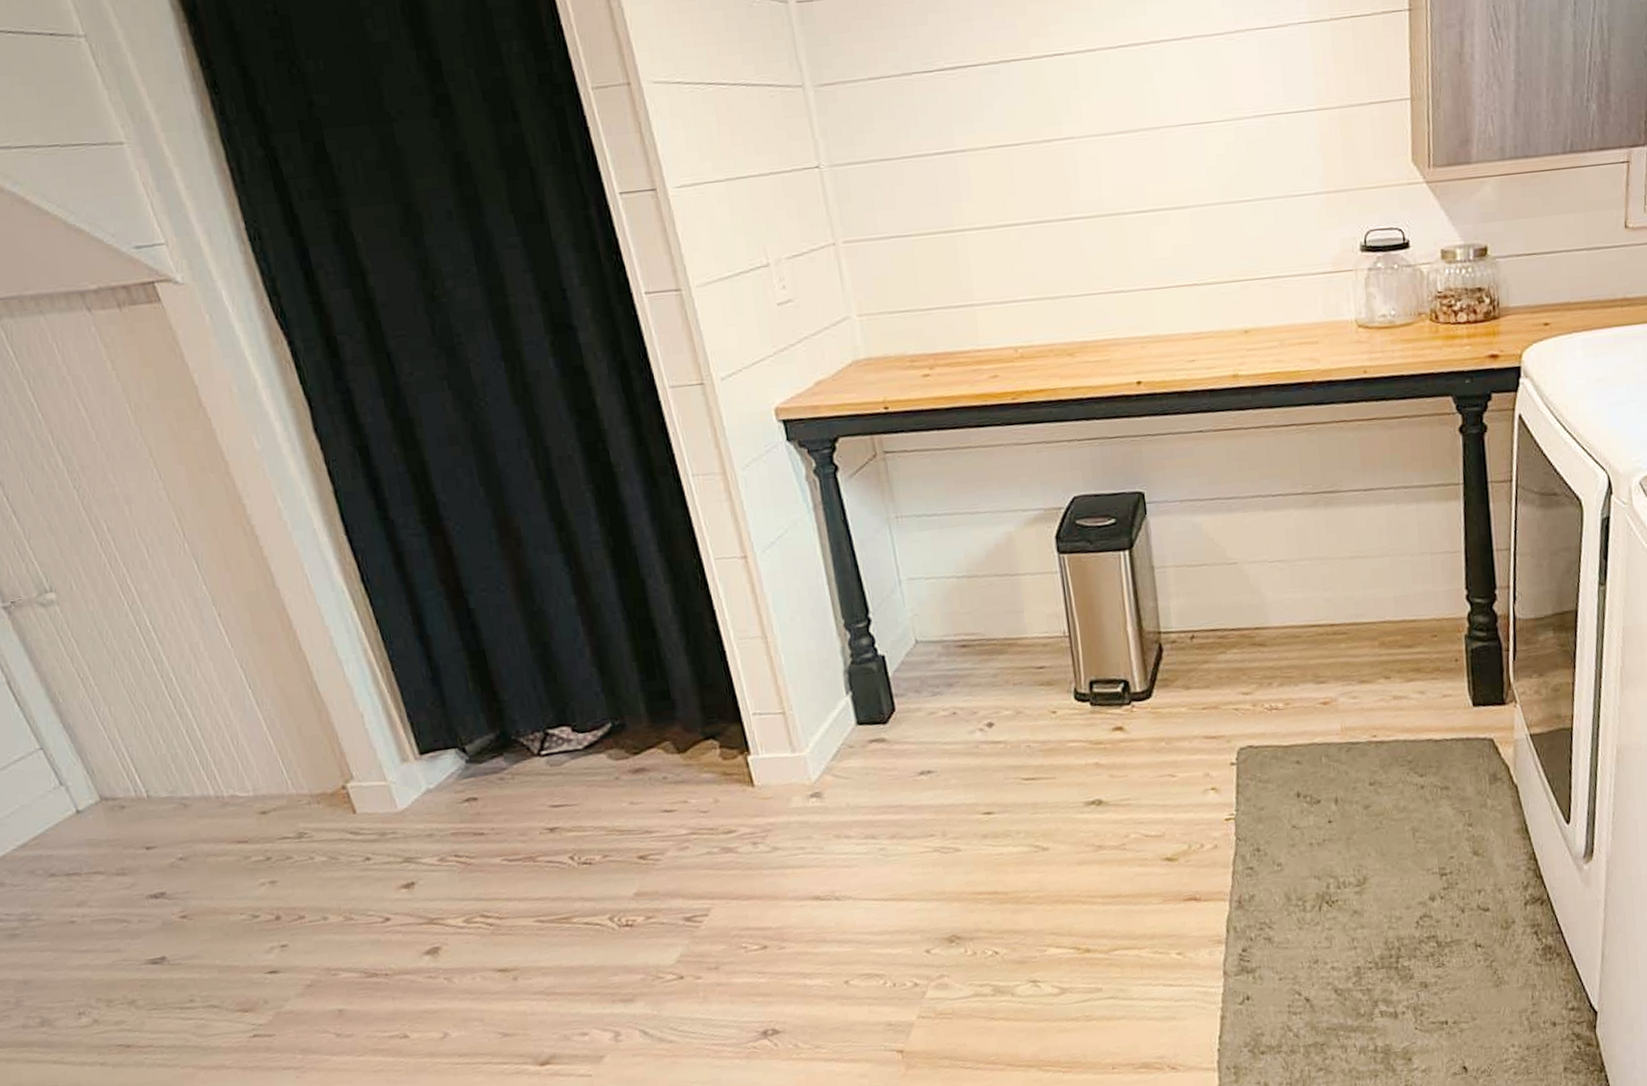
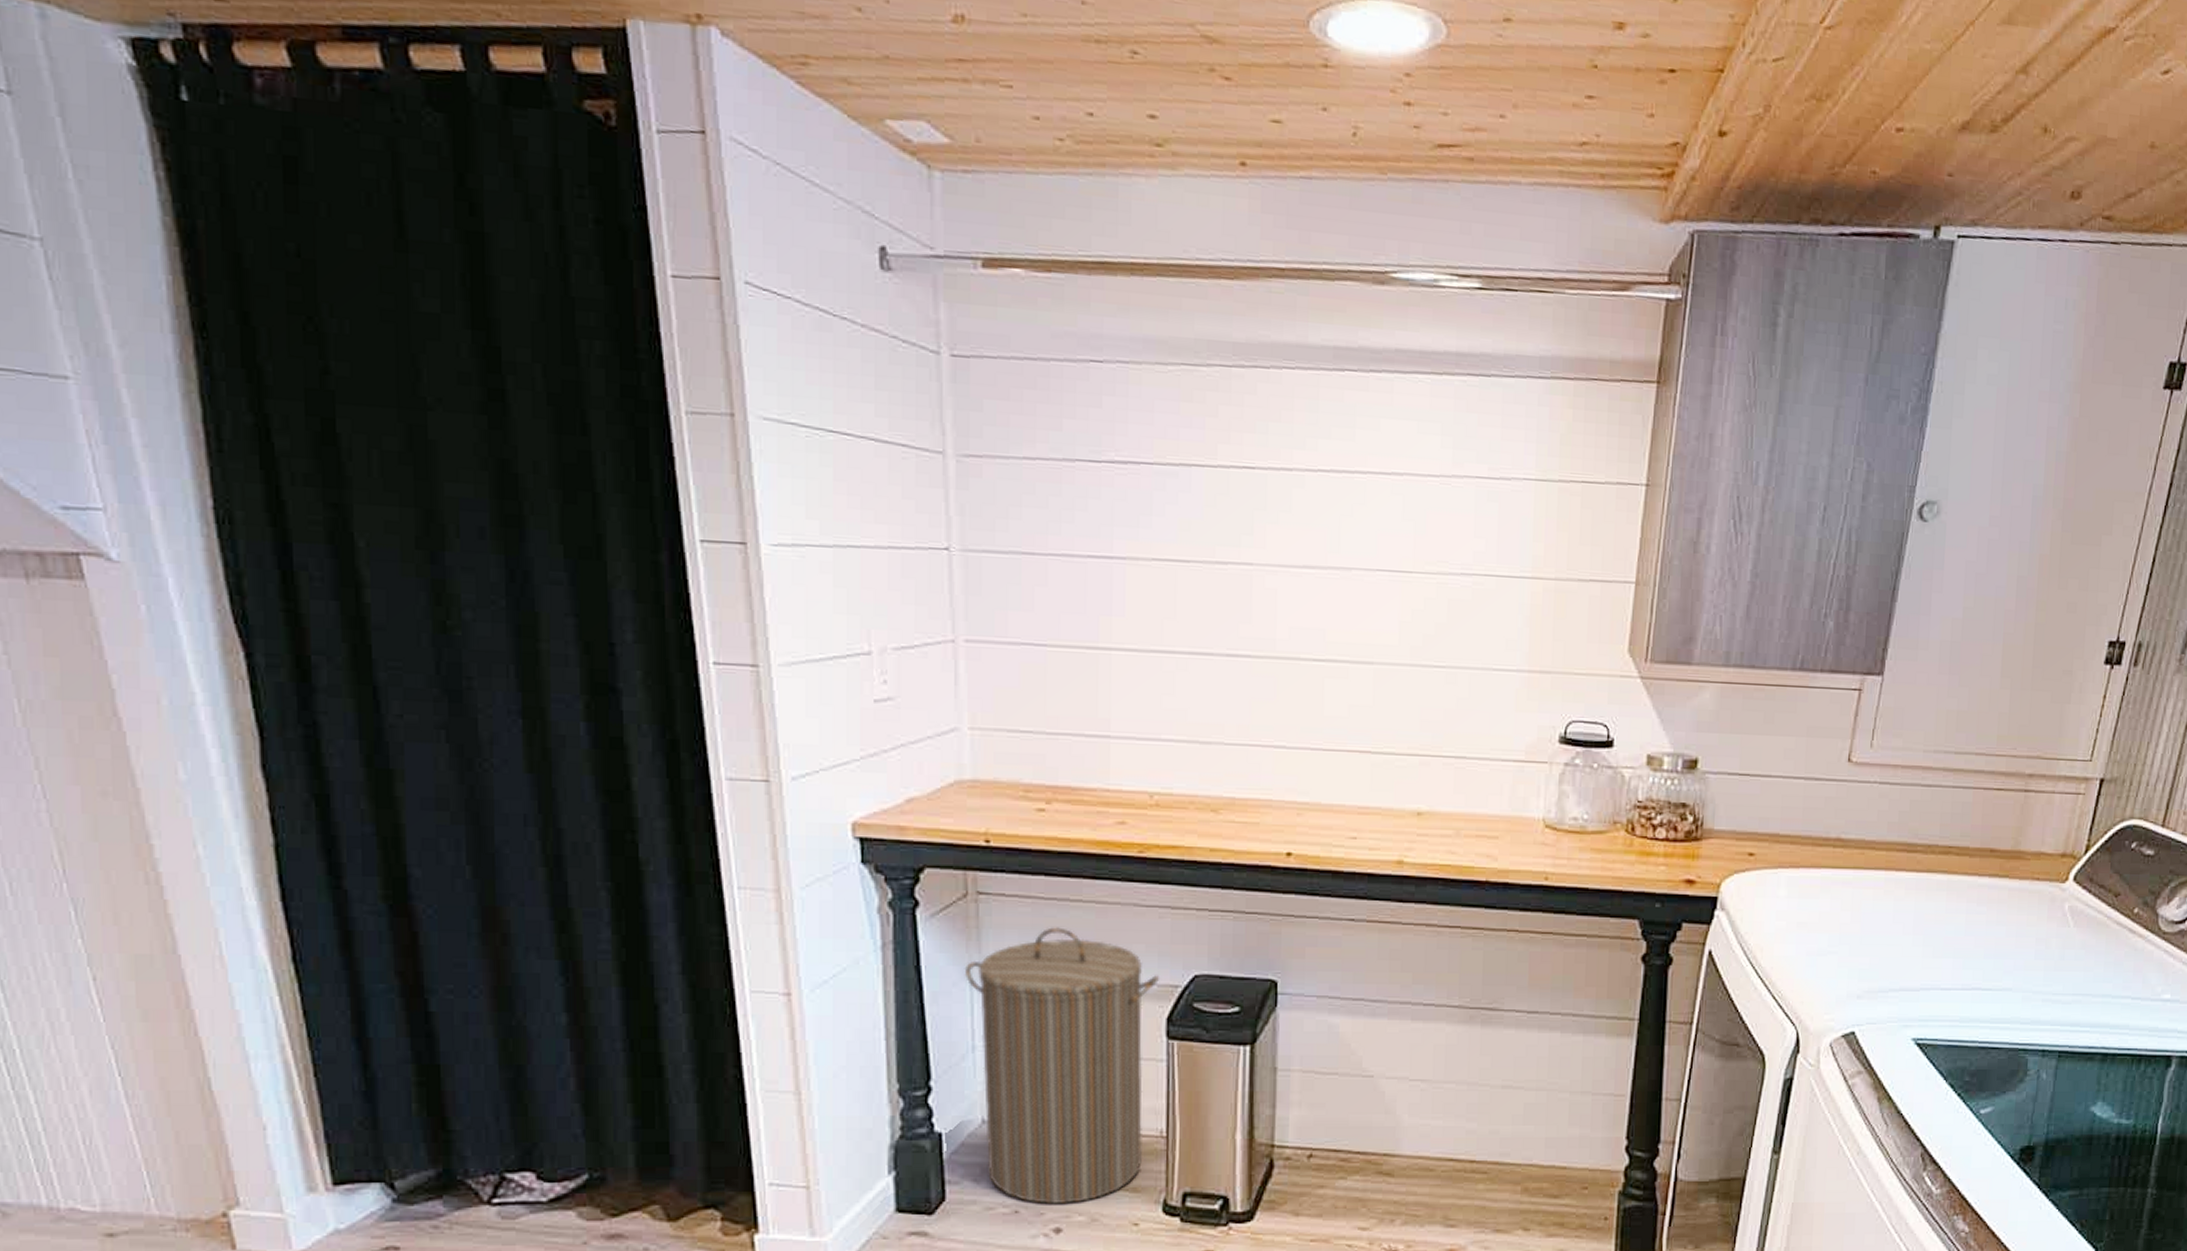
laundry hamper: none [882,472,1052,704] -> present [964,927,1160,1205]

